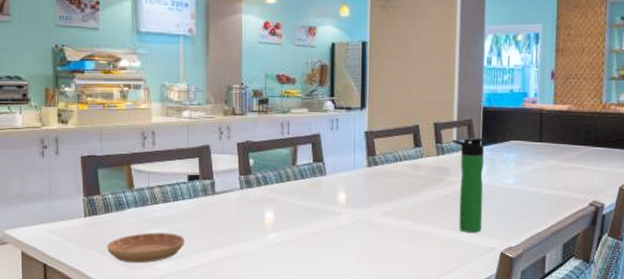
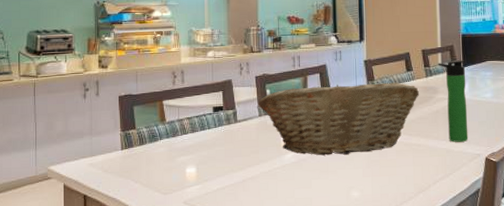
saucer: present [107,232,184,263] -> none [141,159,211,189]
fruit basket: none [240,158,427,238] -> present [258,82,419,156]

